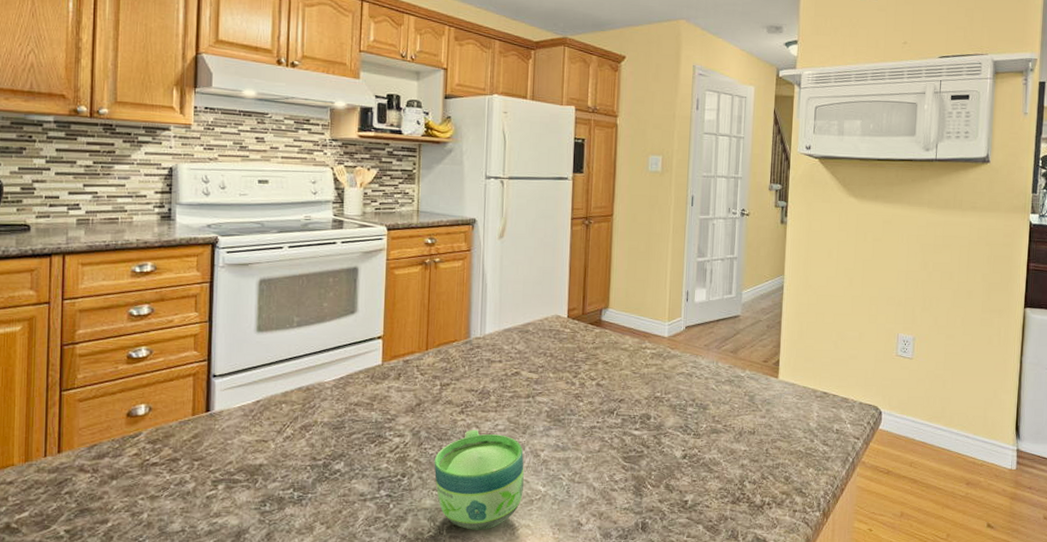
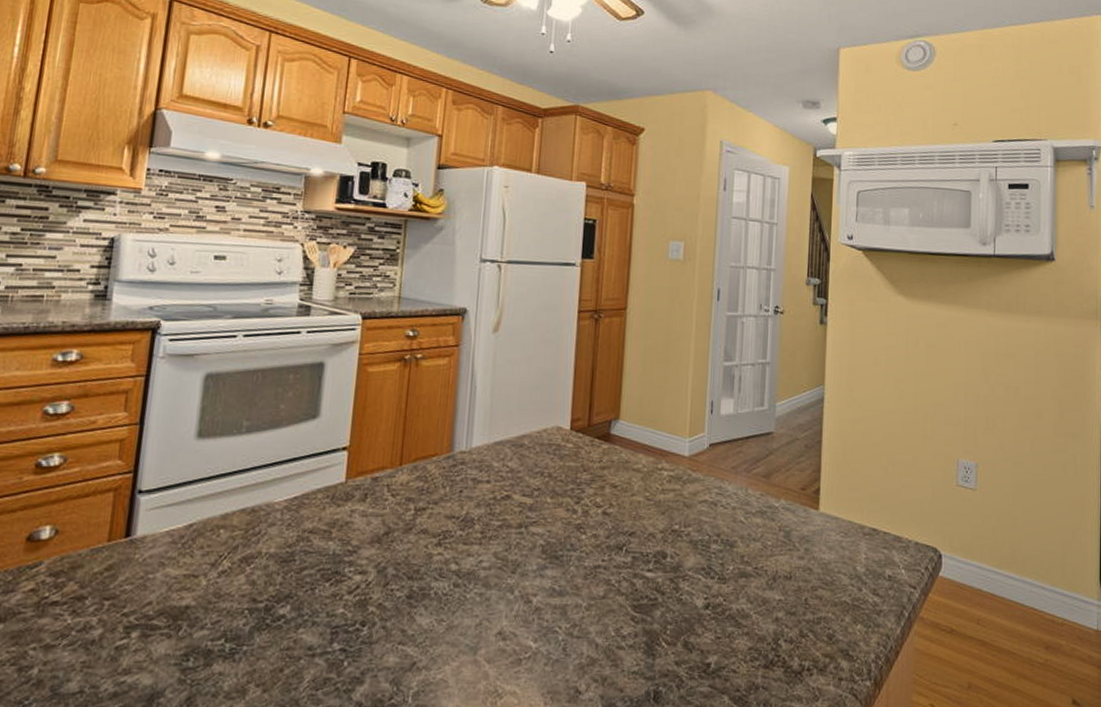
cup: present [434,429,524,530] -> none [401,566,512,698]

